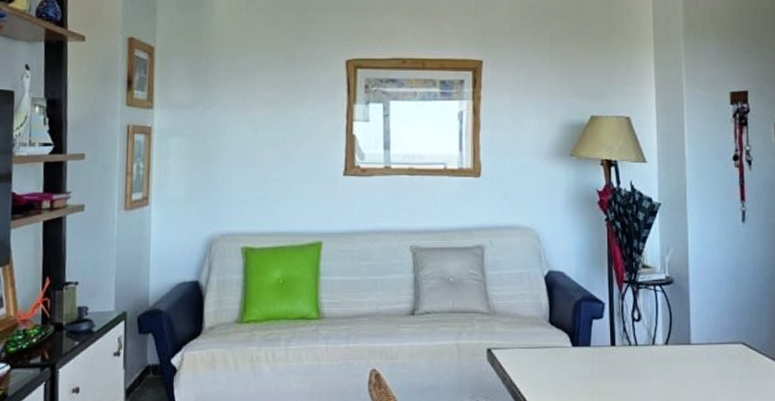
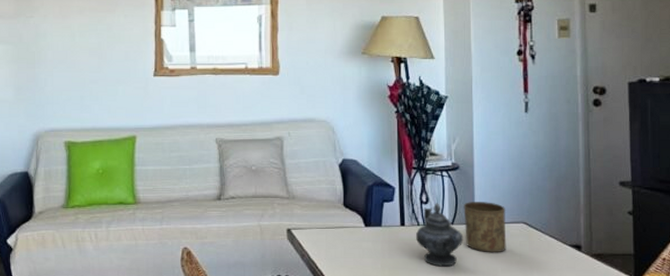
teapot: none [628,320,679,392] -> present [416,203,464,267]
cup: none [678,319,725,377] -> present [463,202,507,253]

